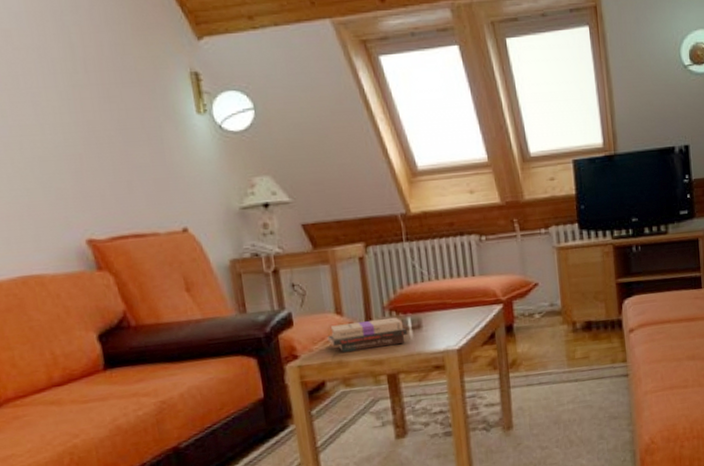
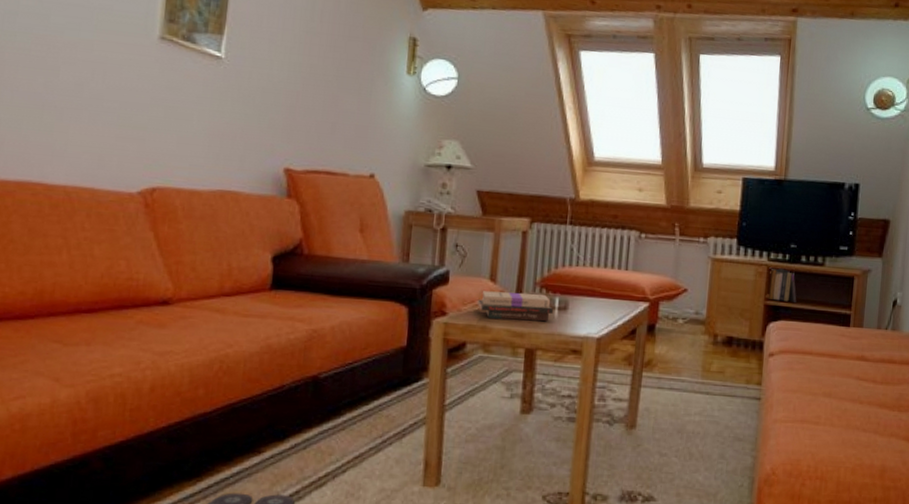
books: none [614,244,647,278] -> present [763,267,797,302]

